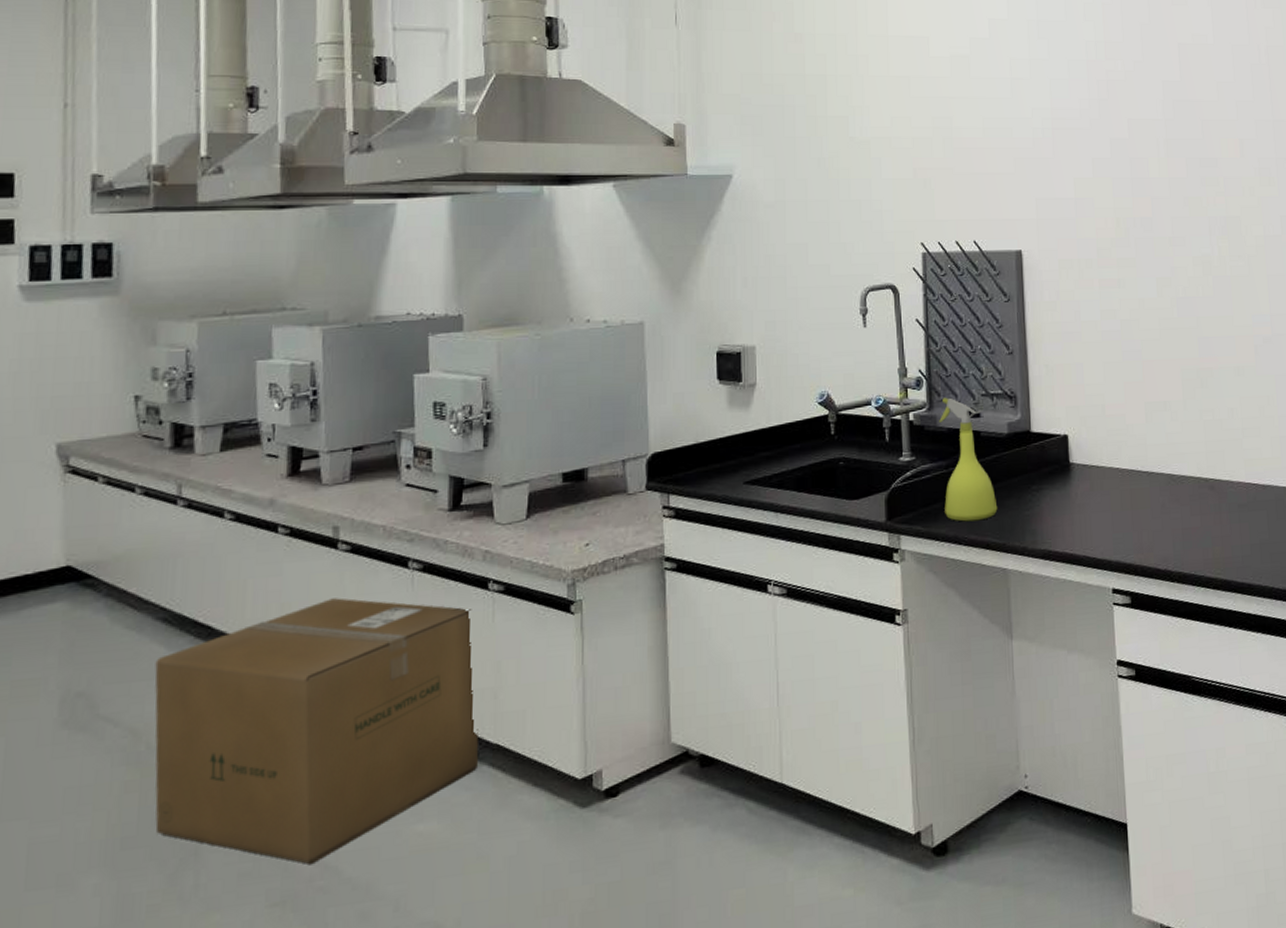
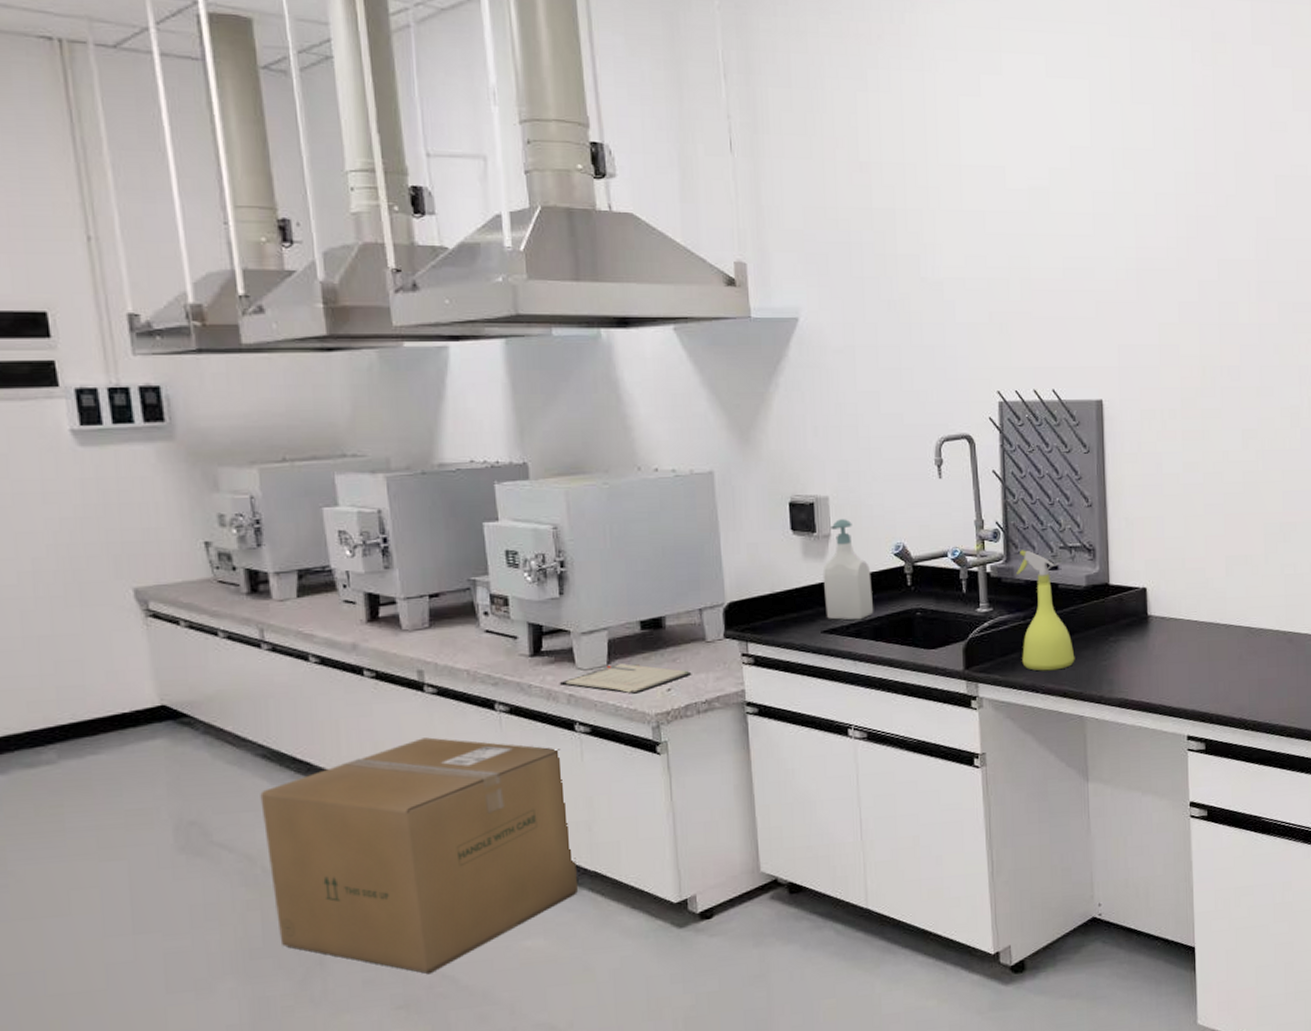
clipboard: none [476,516,611,550] -> present [559,662,692,694]
soap bottle: none [747,368,797,471] -> present [822,519,874,620]

